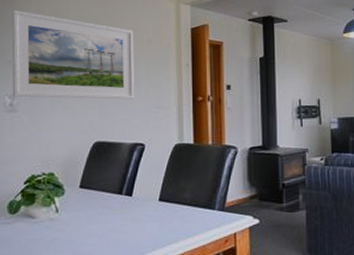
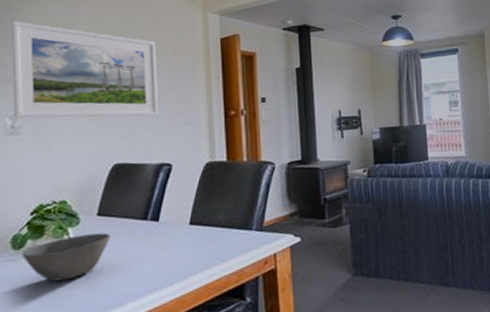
bowl: none [16,204,90,245] -> present [21,232,110,282]

